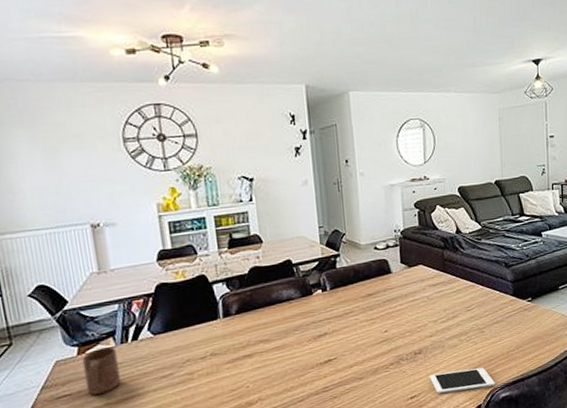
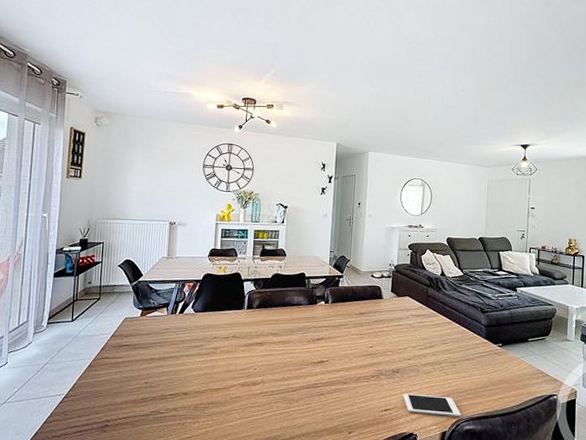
cup: present [82,346,121,395] -> none [141,314,167,350]

